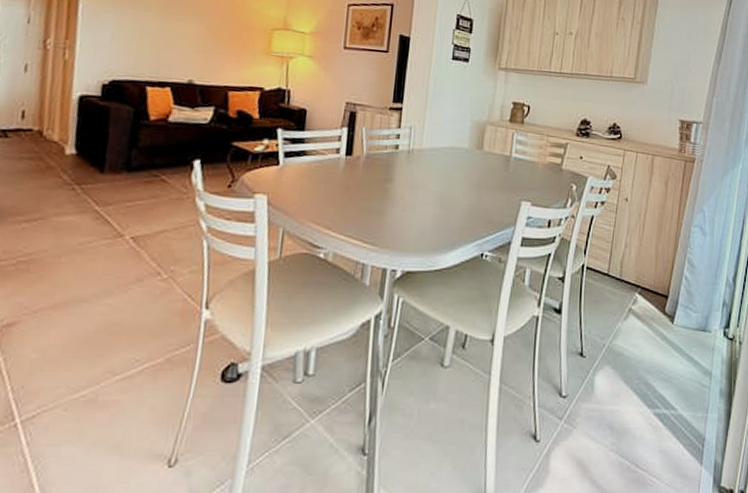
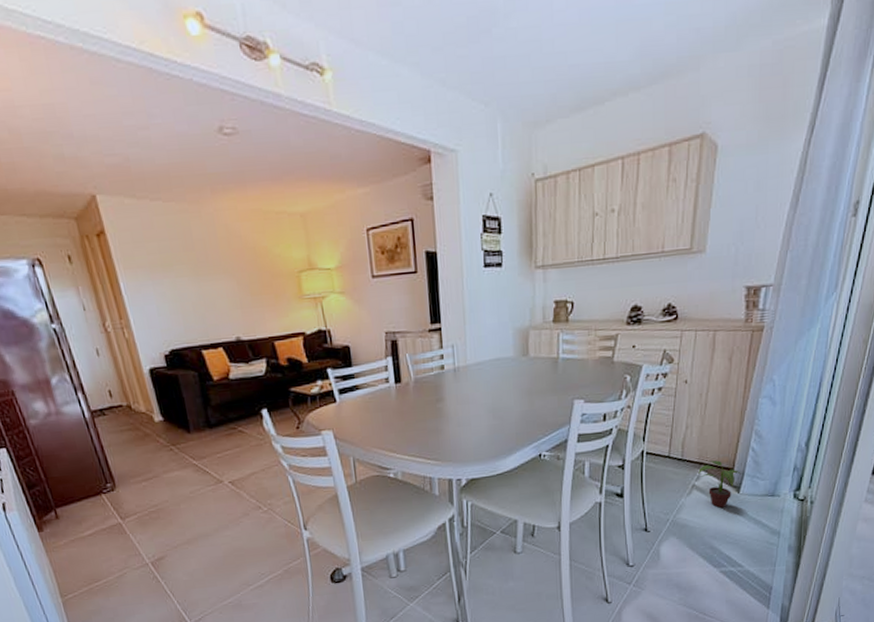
potted plant: none [635,285,676,338] -> present [698,460,742,508]

